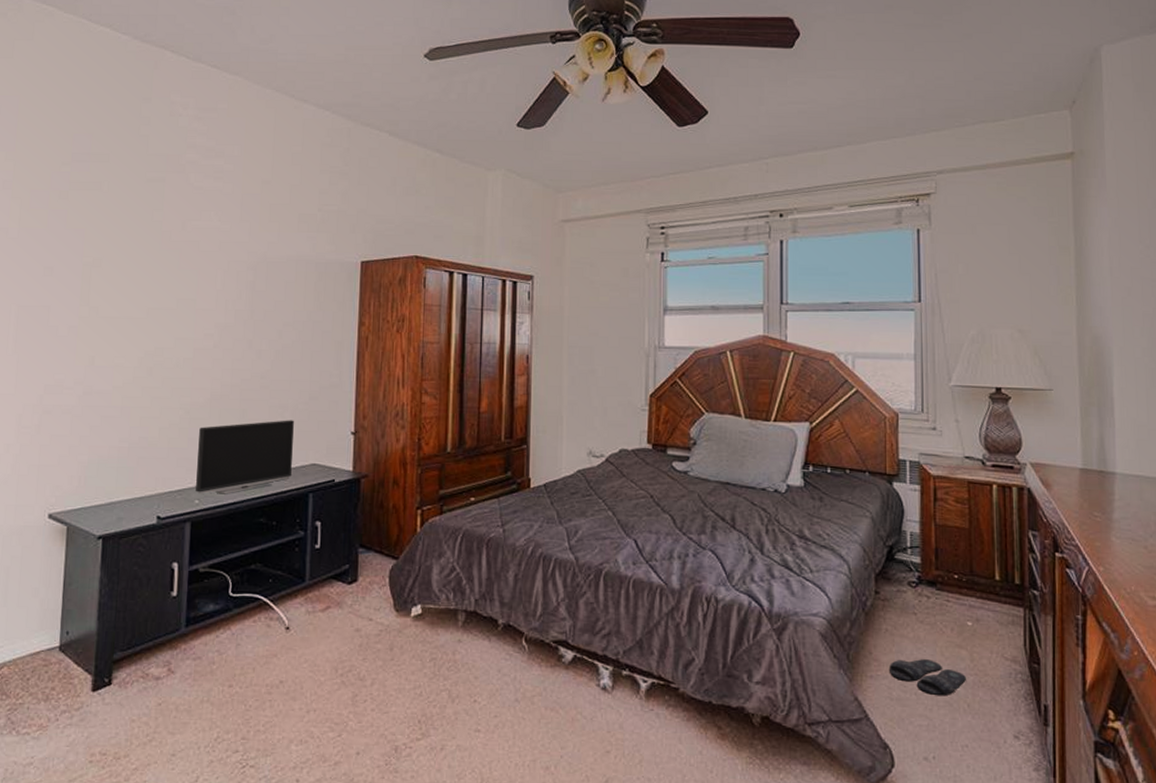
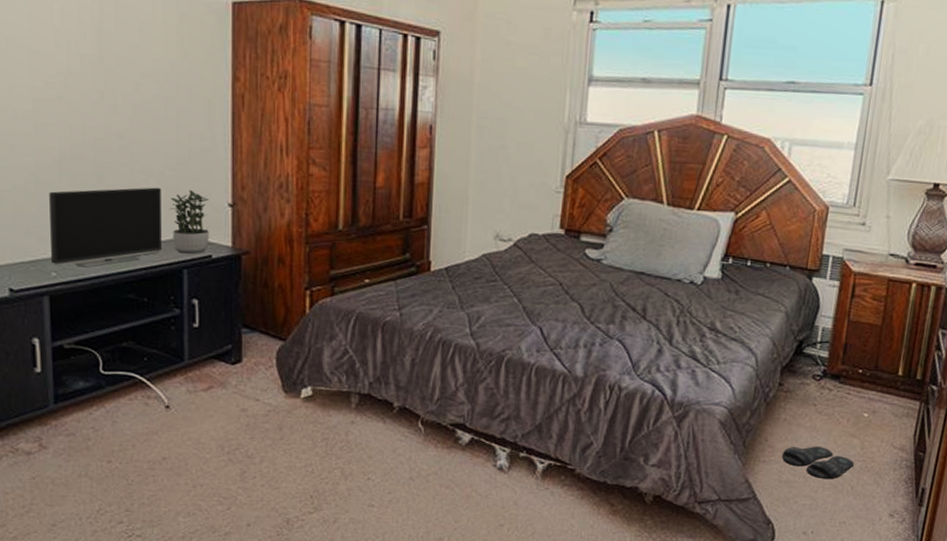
potted plant: none [301,420,335,480] -> present [170,189,209,255]

